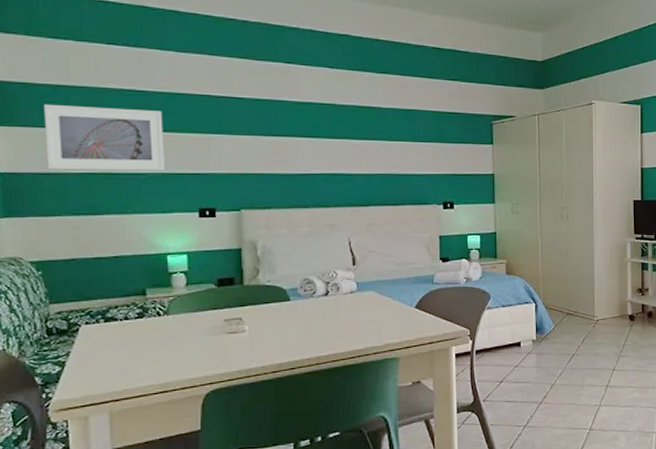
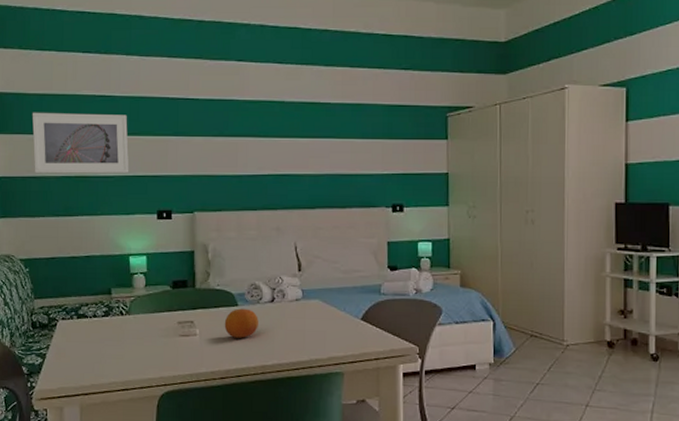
fruit: none [276,303,312,332] -> present [224,308,258,338]

